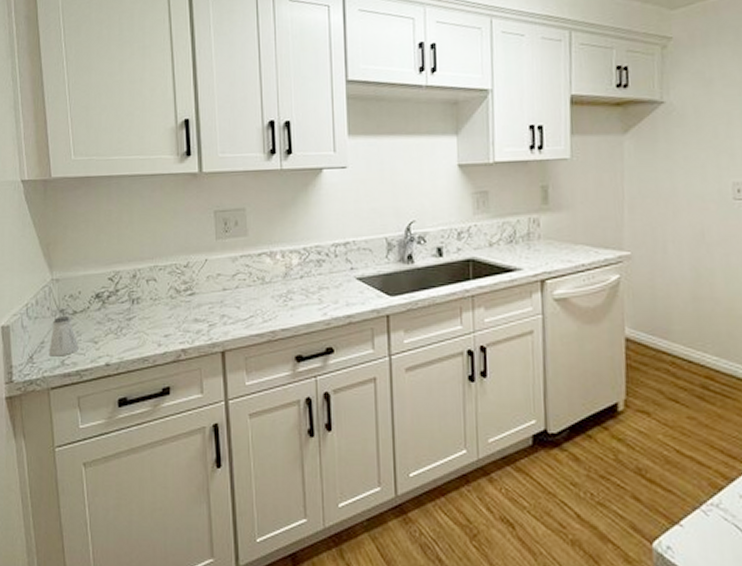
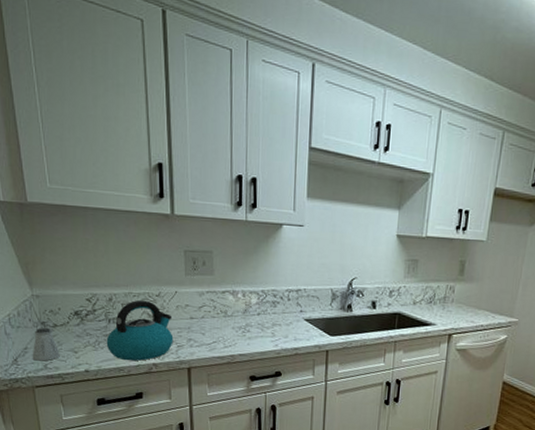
kettle: none [129,273,204,348] -> present [106,300,174,361]

